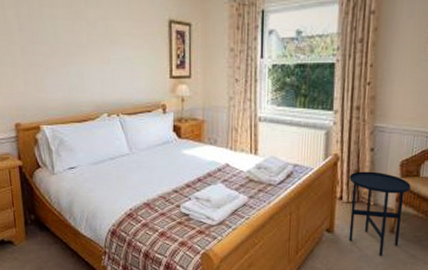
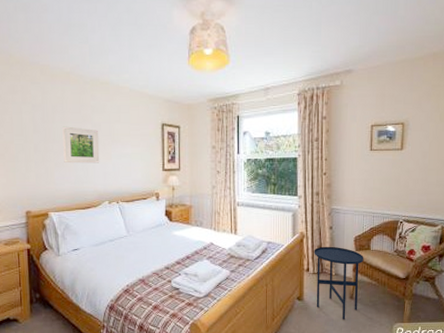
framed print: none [52,24,97,69] -> present [62,126,100,164]

